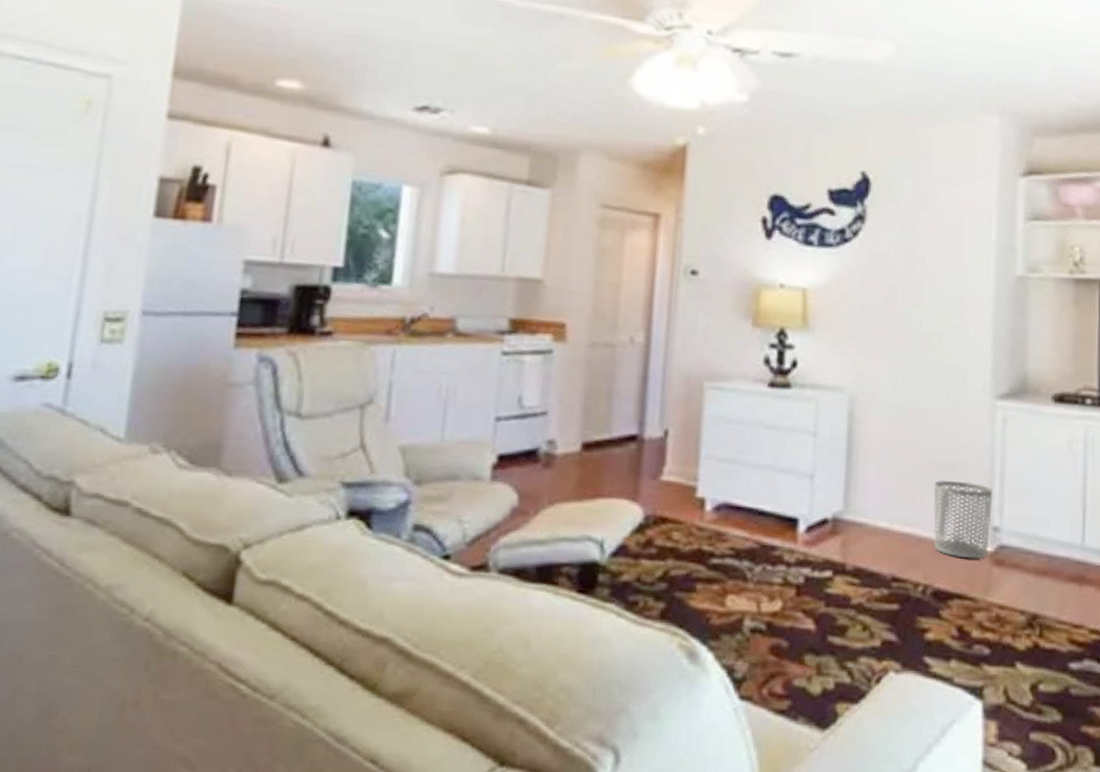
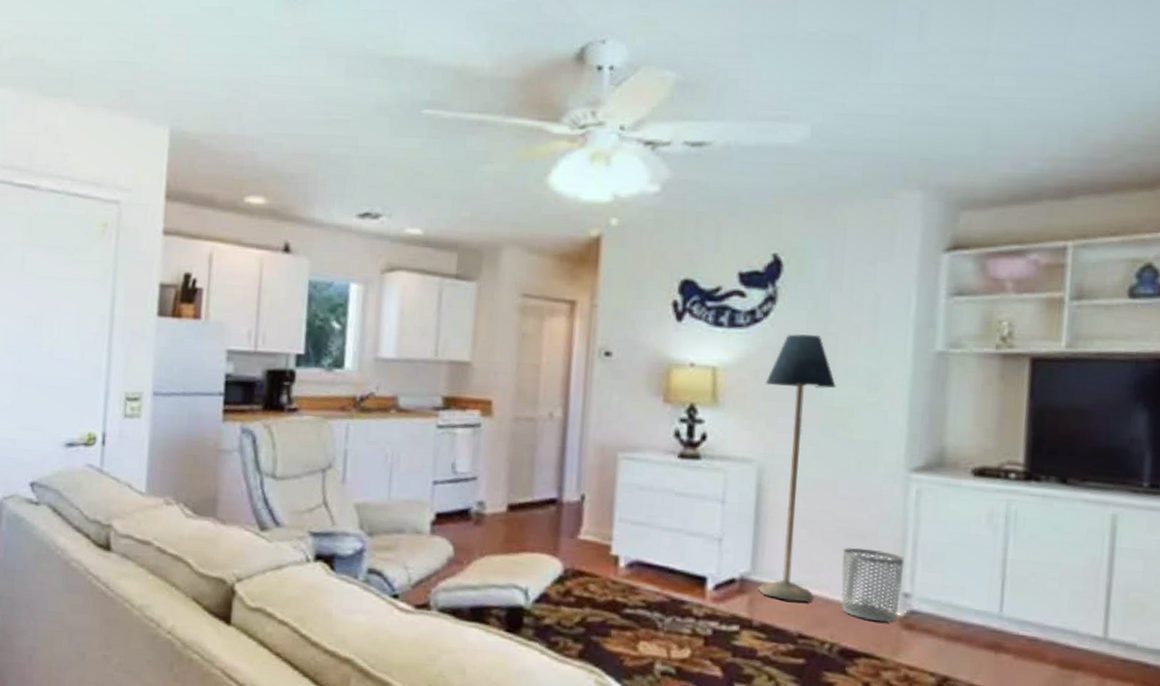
floor lamp: none [850,255,924,541] -> present [757,334,836,602]

